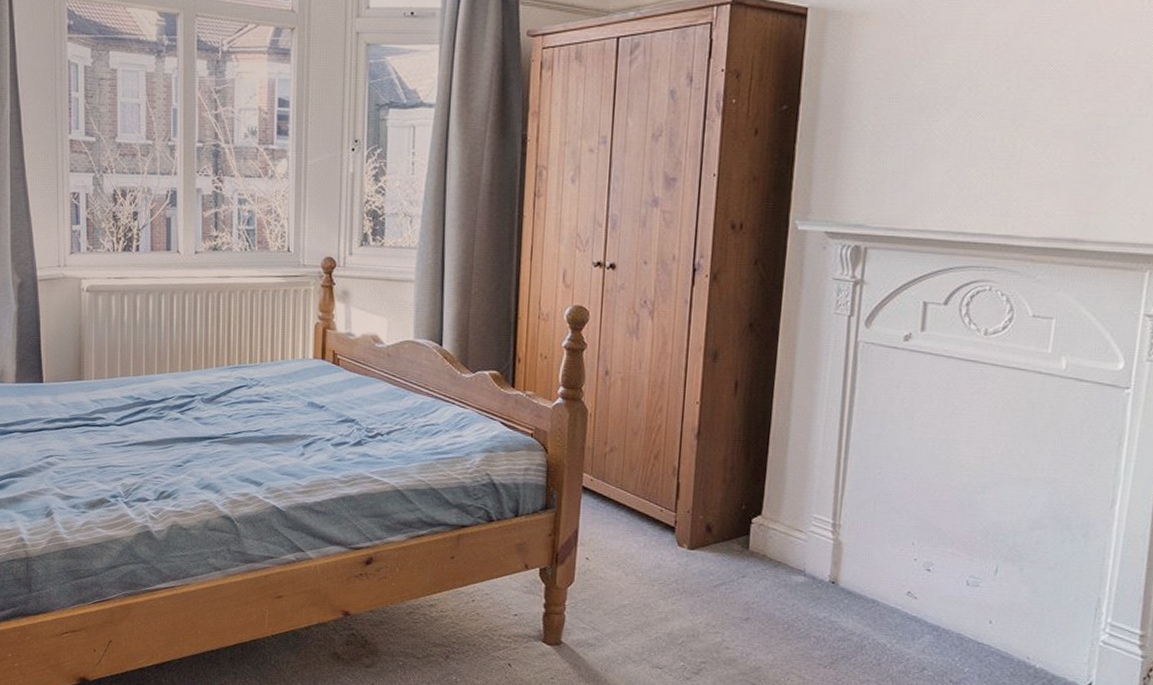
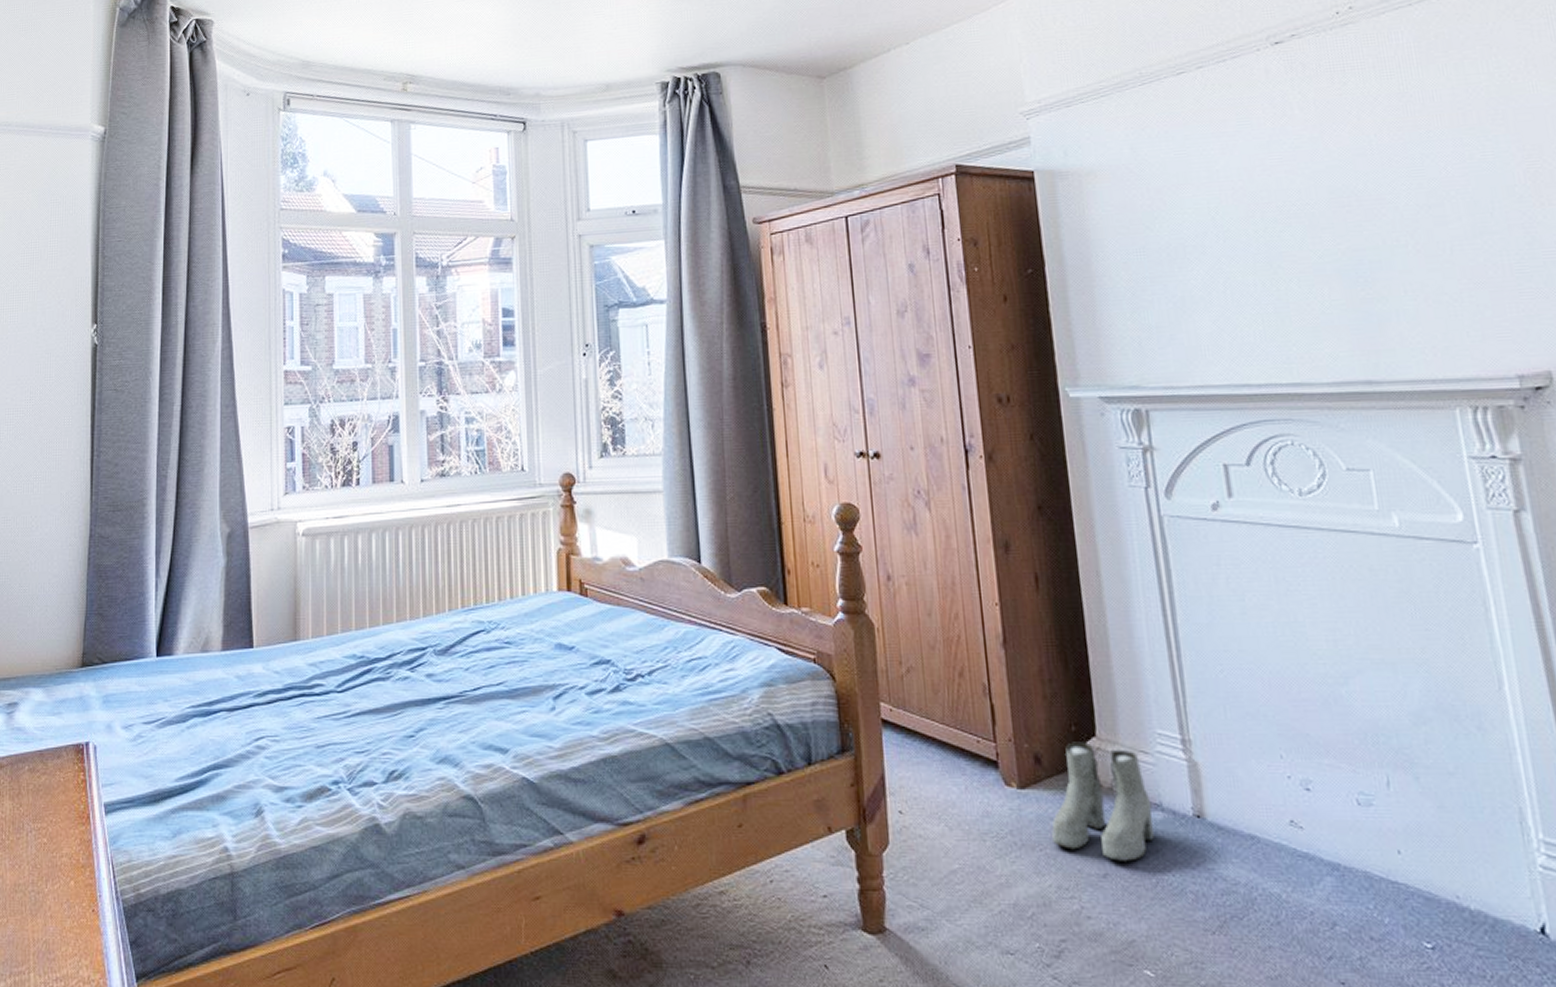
boots: none [709,518,797,611] -> present [1051,742,1154,861]

